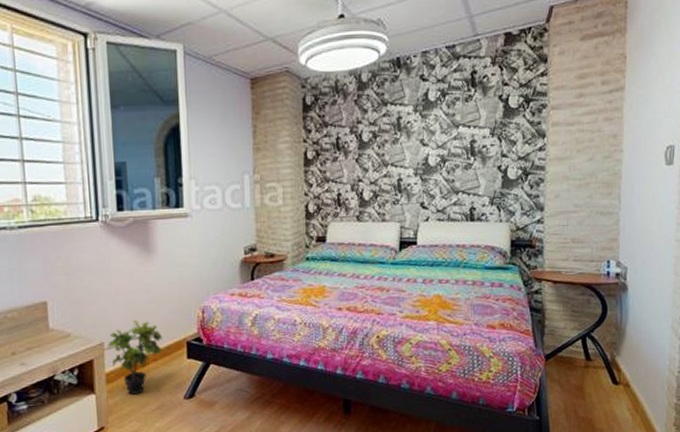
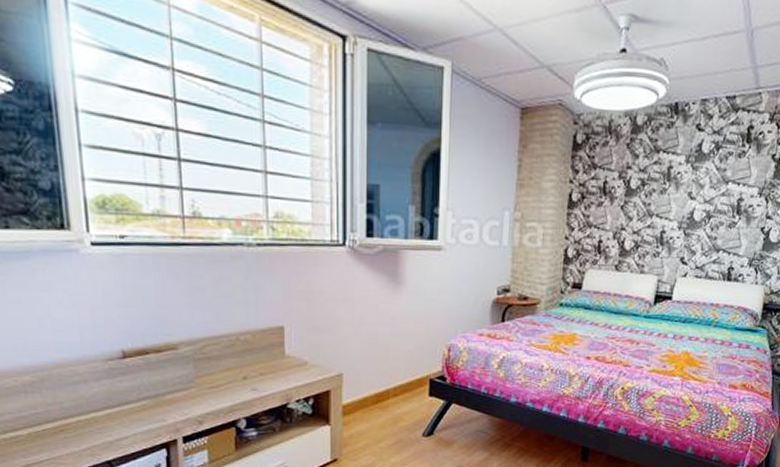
potted plant: present [103,320,163,394] -> none [342,353,405,428]

